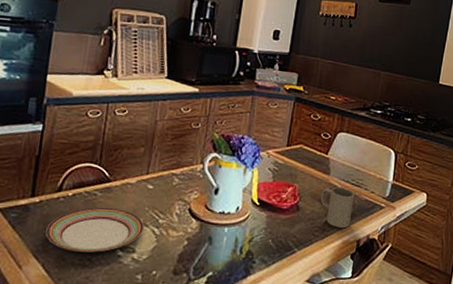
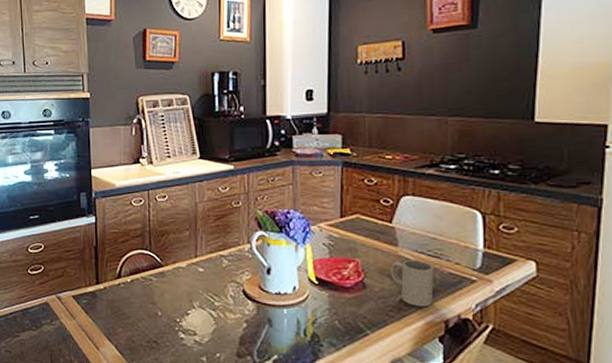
plate: present [45,207,145,253] -> none [114,291,202,335]

